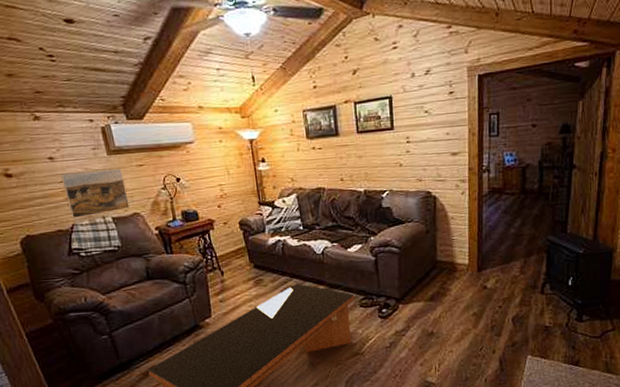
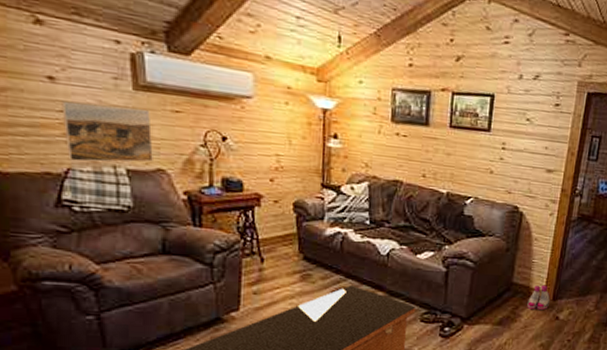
boots: none [454,258,475,283] -> present [527,285,550,311]

